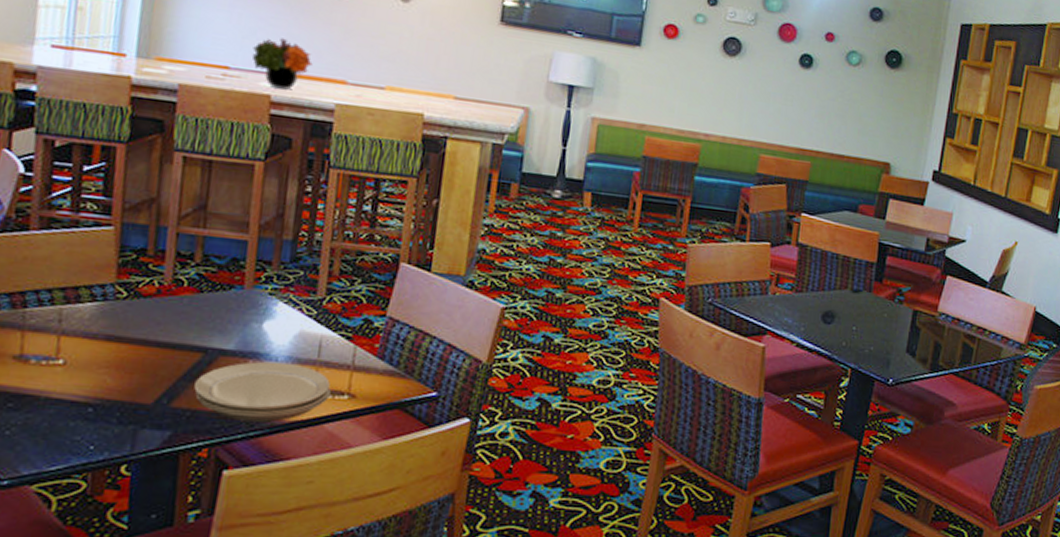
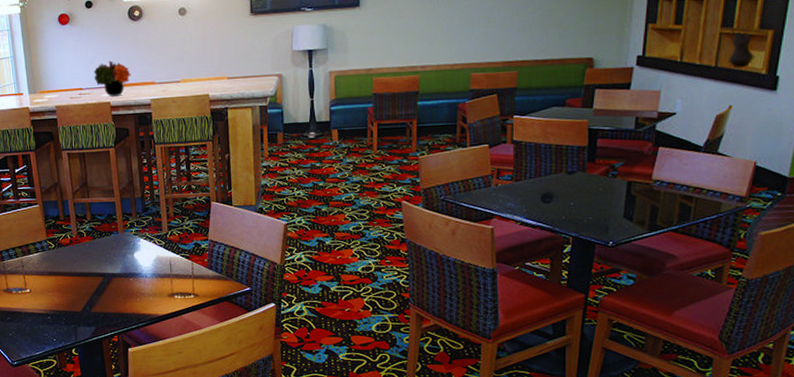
plate: present [194,362,331,422] -> none [102,278,182,317]
vase: none [1017,163,1039,204] -> present [729,31,753,69]

